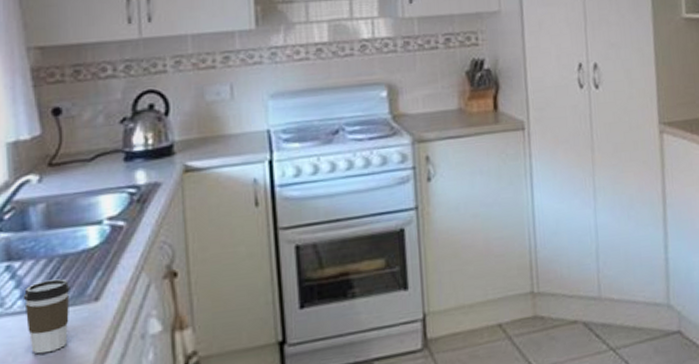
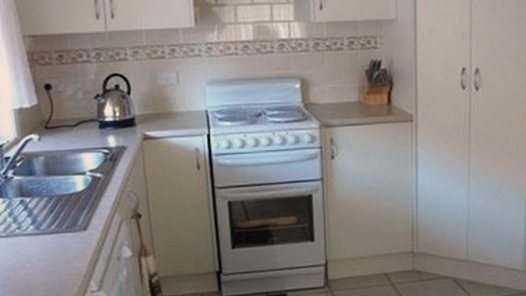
coffee cup: present [23,278,70,354] -> none [33,212,67,264]

